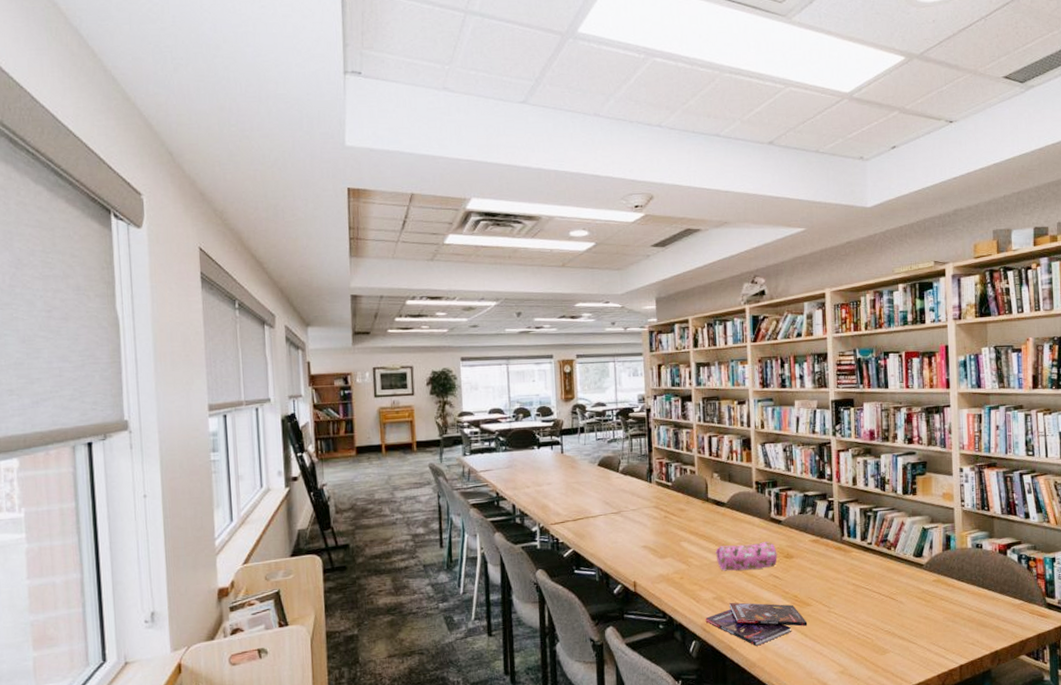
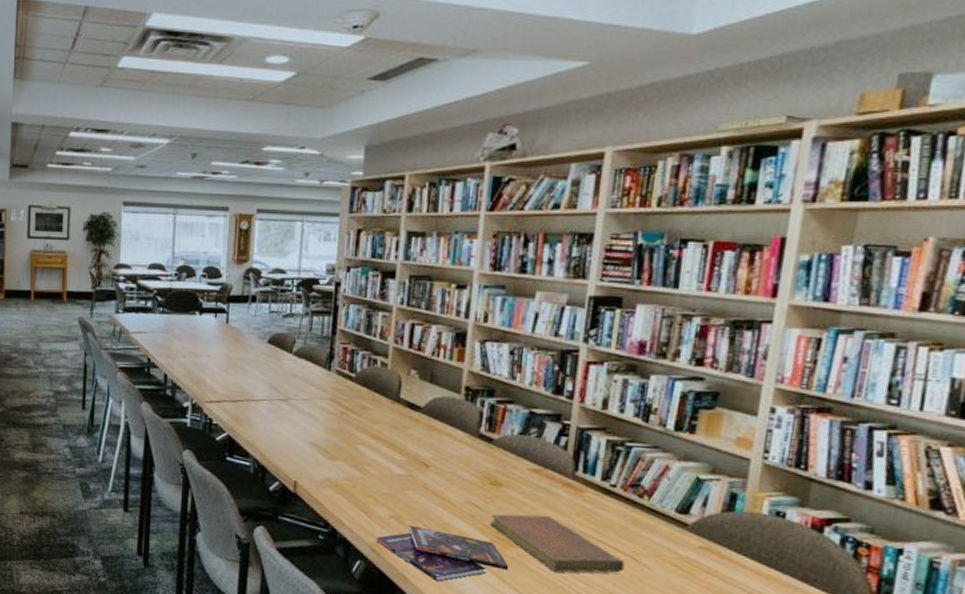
pencil case: present [715,541,777,571] -> none [400,456,482,493]
notebook: none [789,575,887,620] -> present [490,514,625,573]

